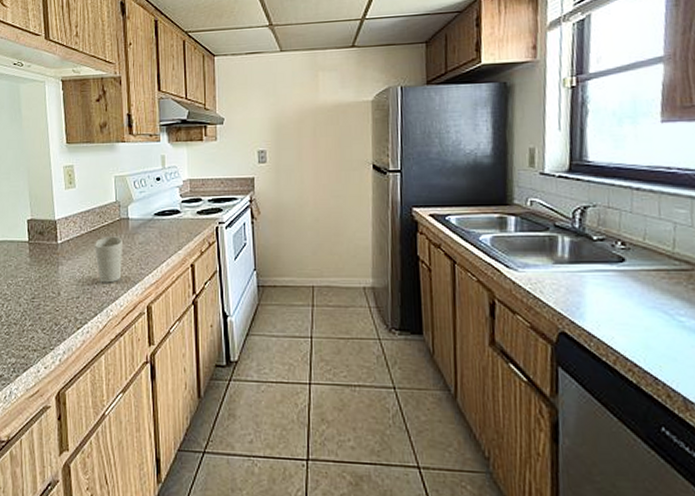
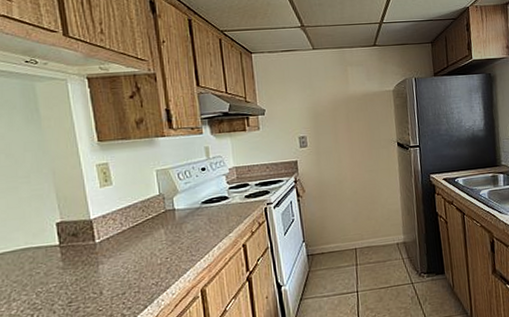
cup: present [94,236,122,283] -> none [138,228,171,275]

